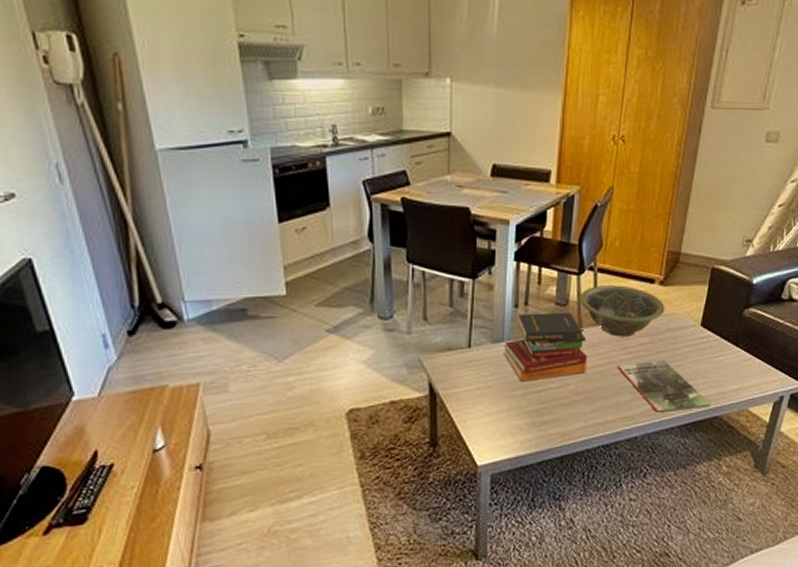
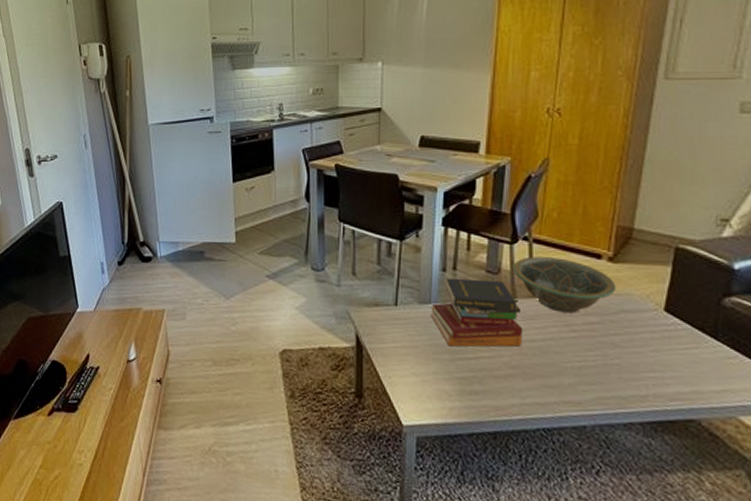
magazine: present [617,360,711,412] -> none [558,342,684,406]

